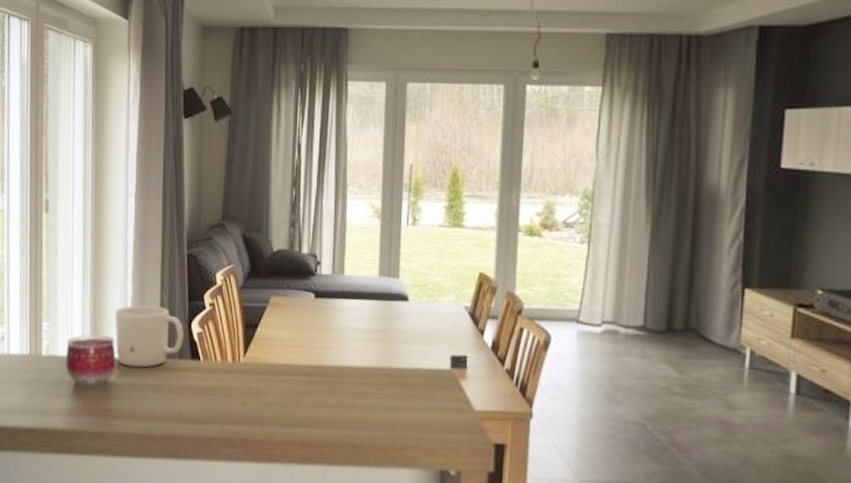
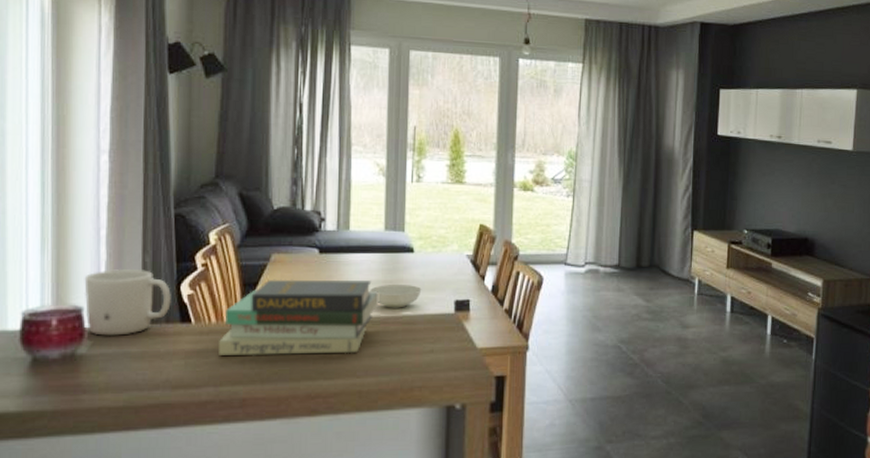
books: none [222,322,372,404] -> present [217,279,378,356]
bowl: none [363,334,416,360] -> present [370,284,422,308]

